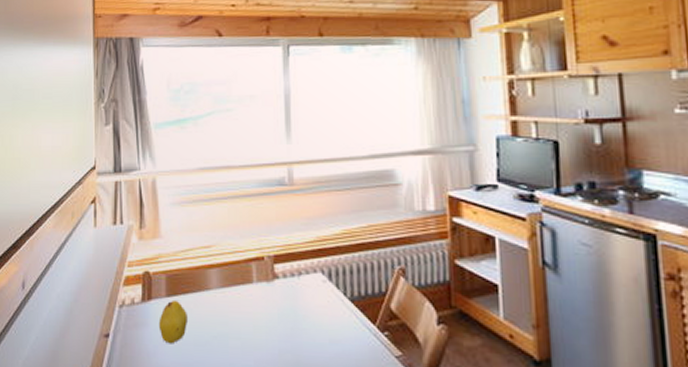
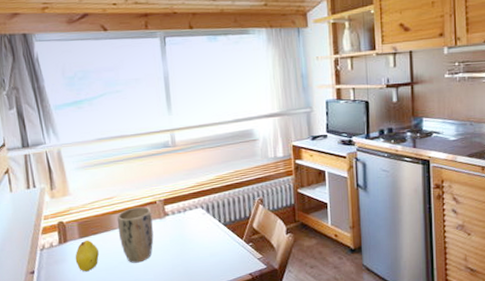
plant pot: none [213,262,257,341] -> present [117,206,154,263]

